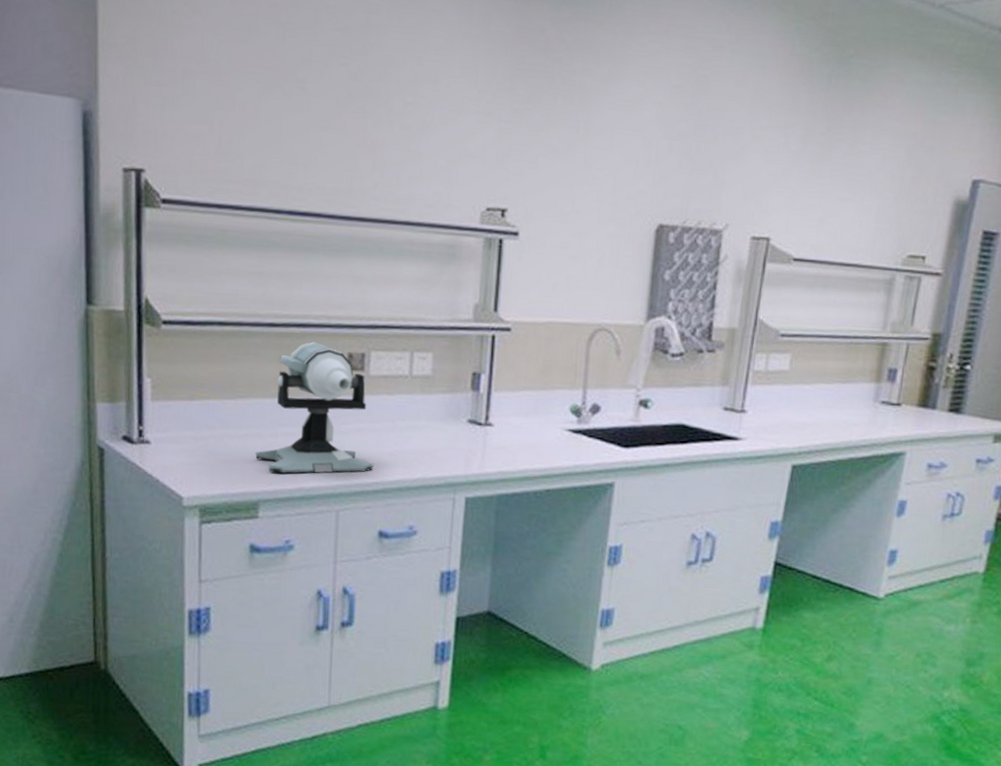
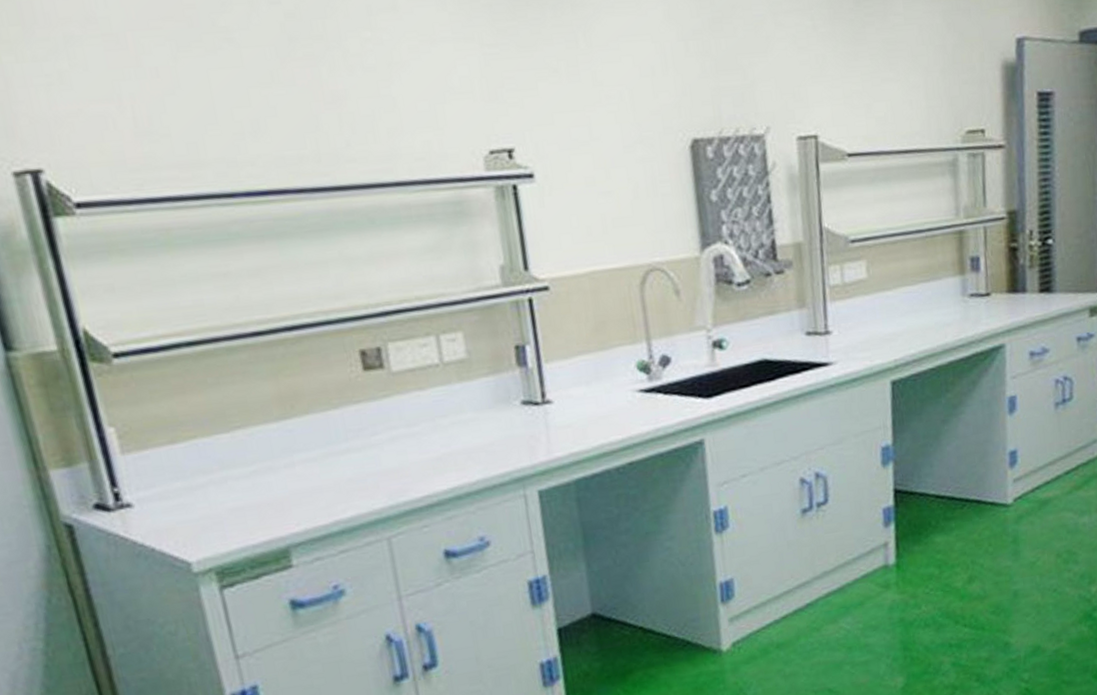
microscope: present [255,341,374,474] -> none [271,344,422,511]

